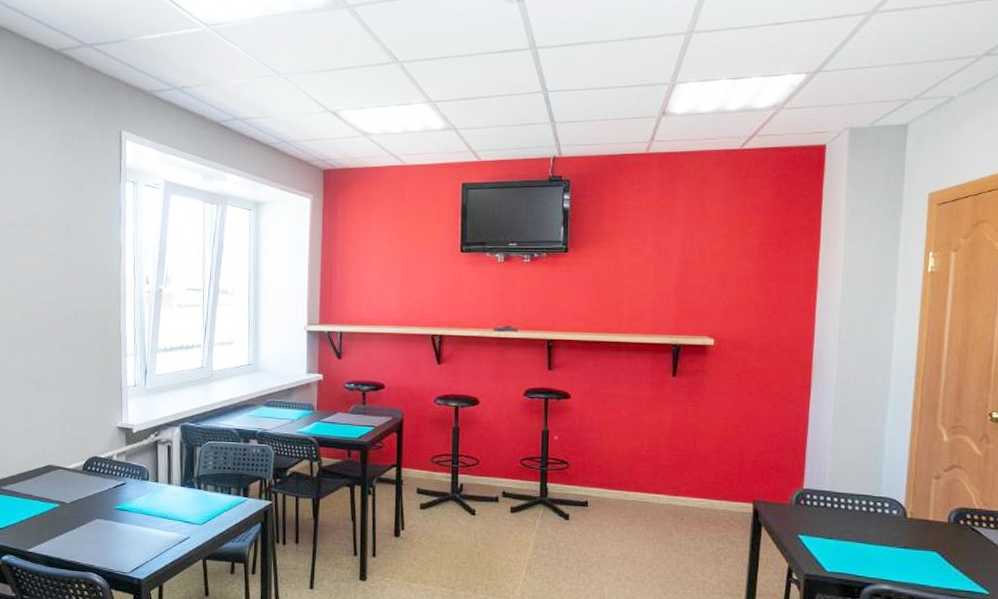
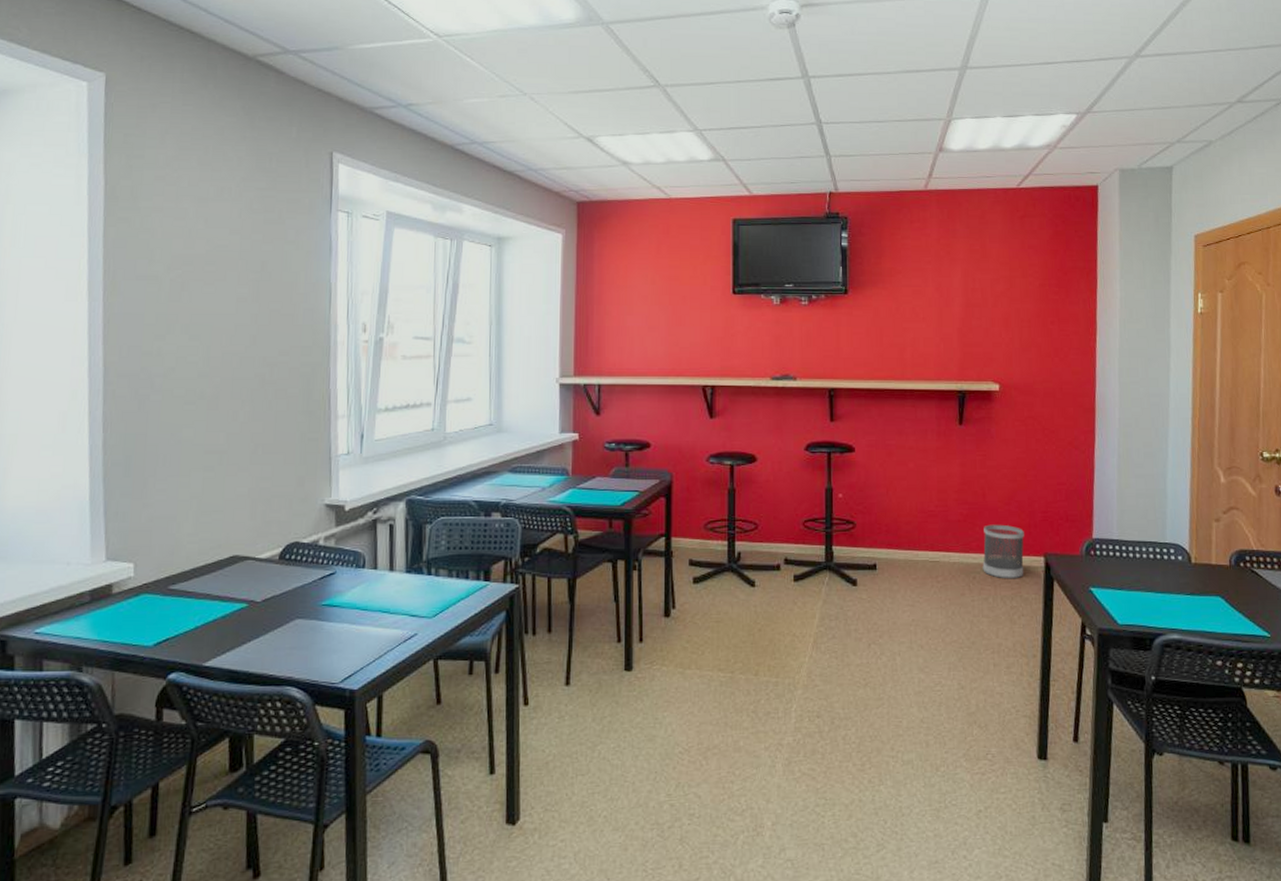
wastebasket: none [691,470,733,523] -> present [982,524,1024,579]

